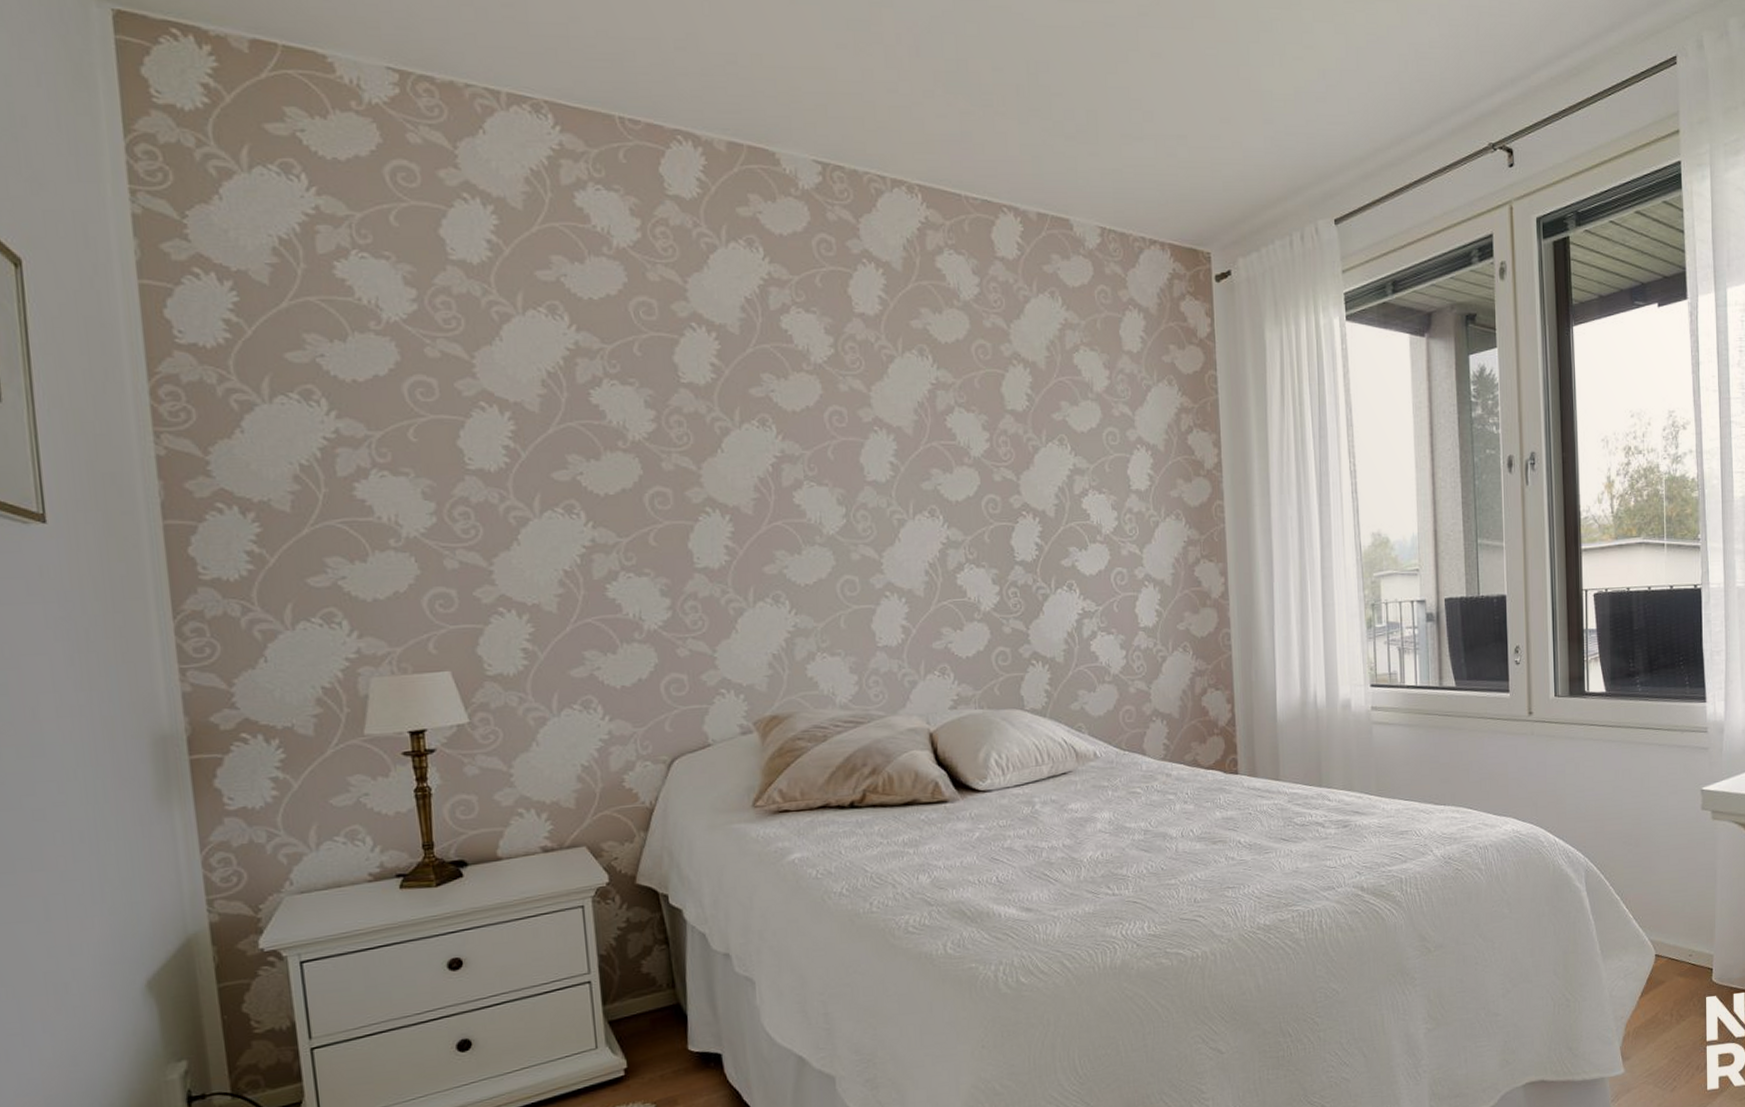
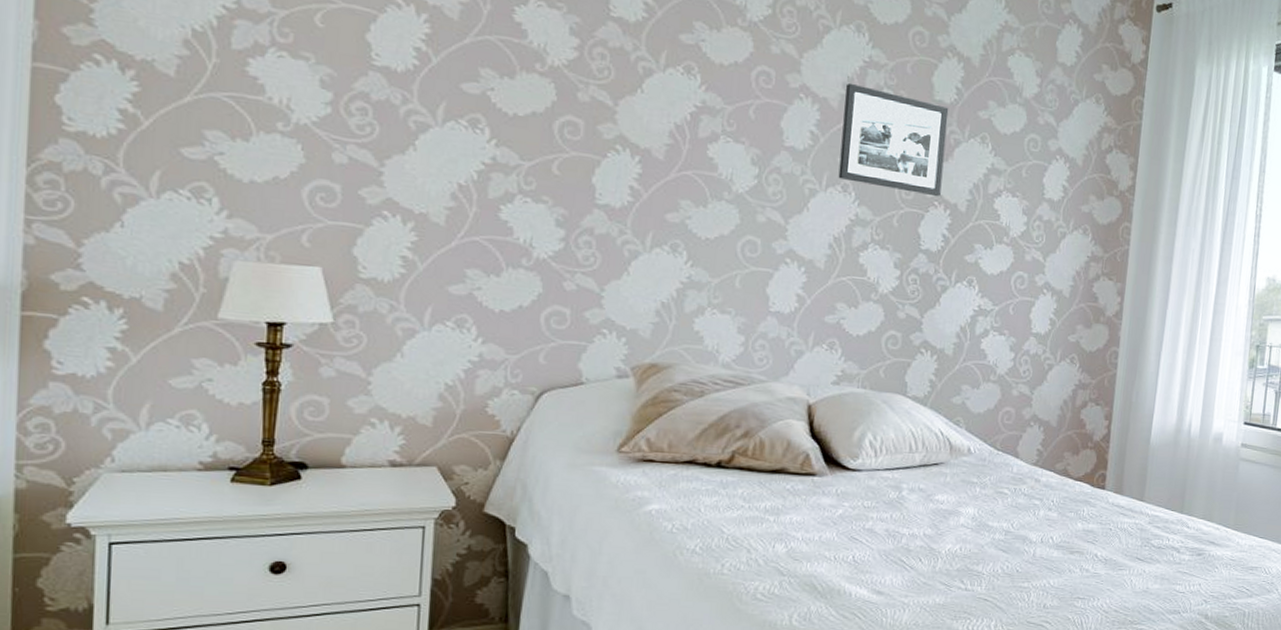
picture frame: none [918,407,1027,507] -> present [838,82,949,197]

